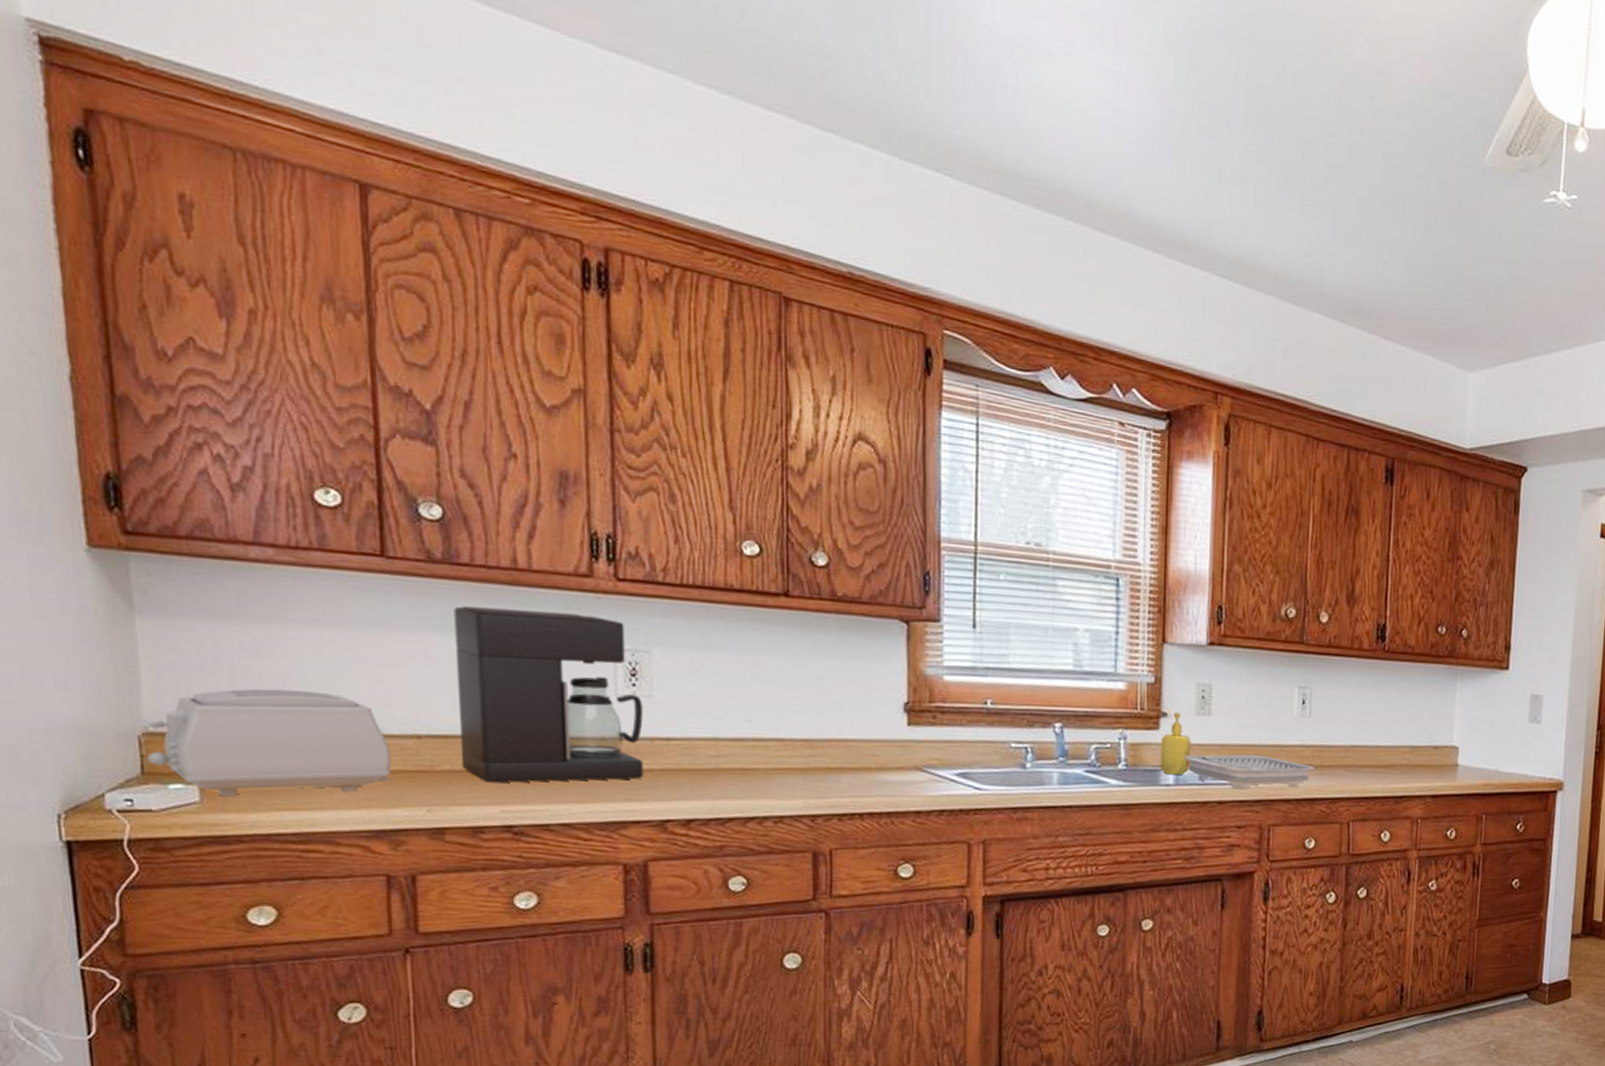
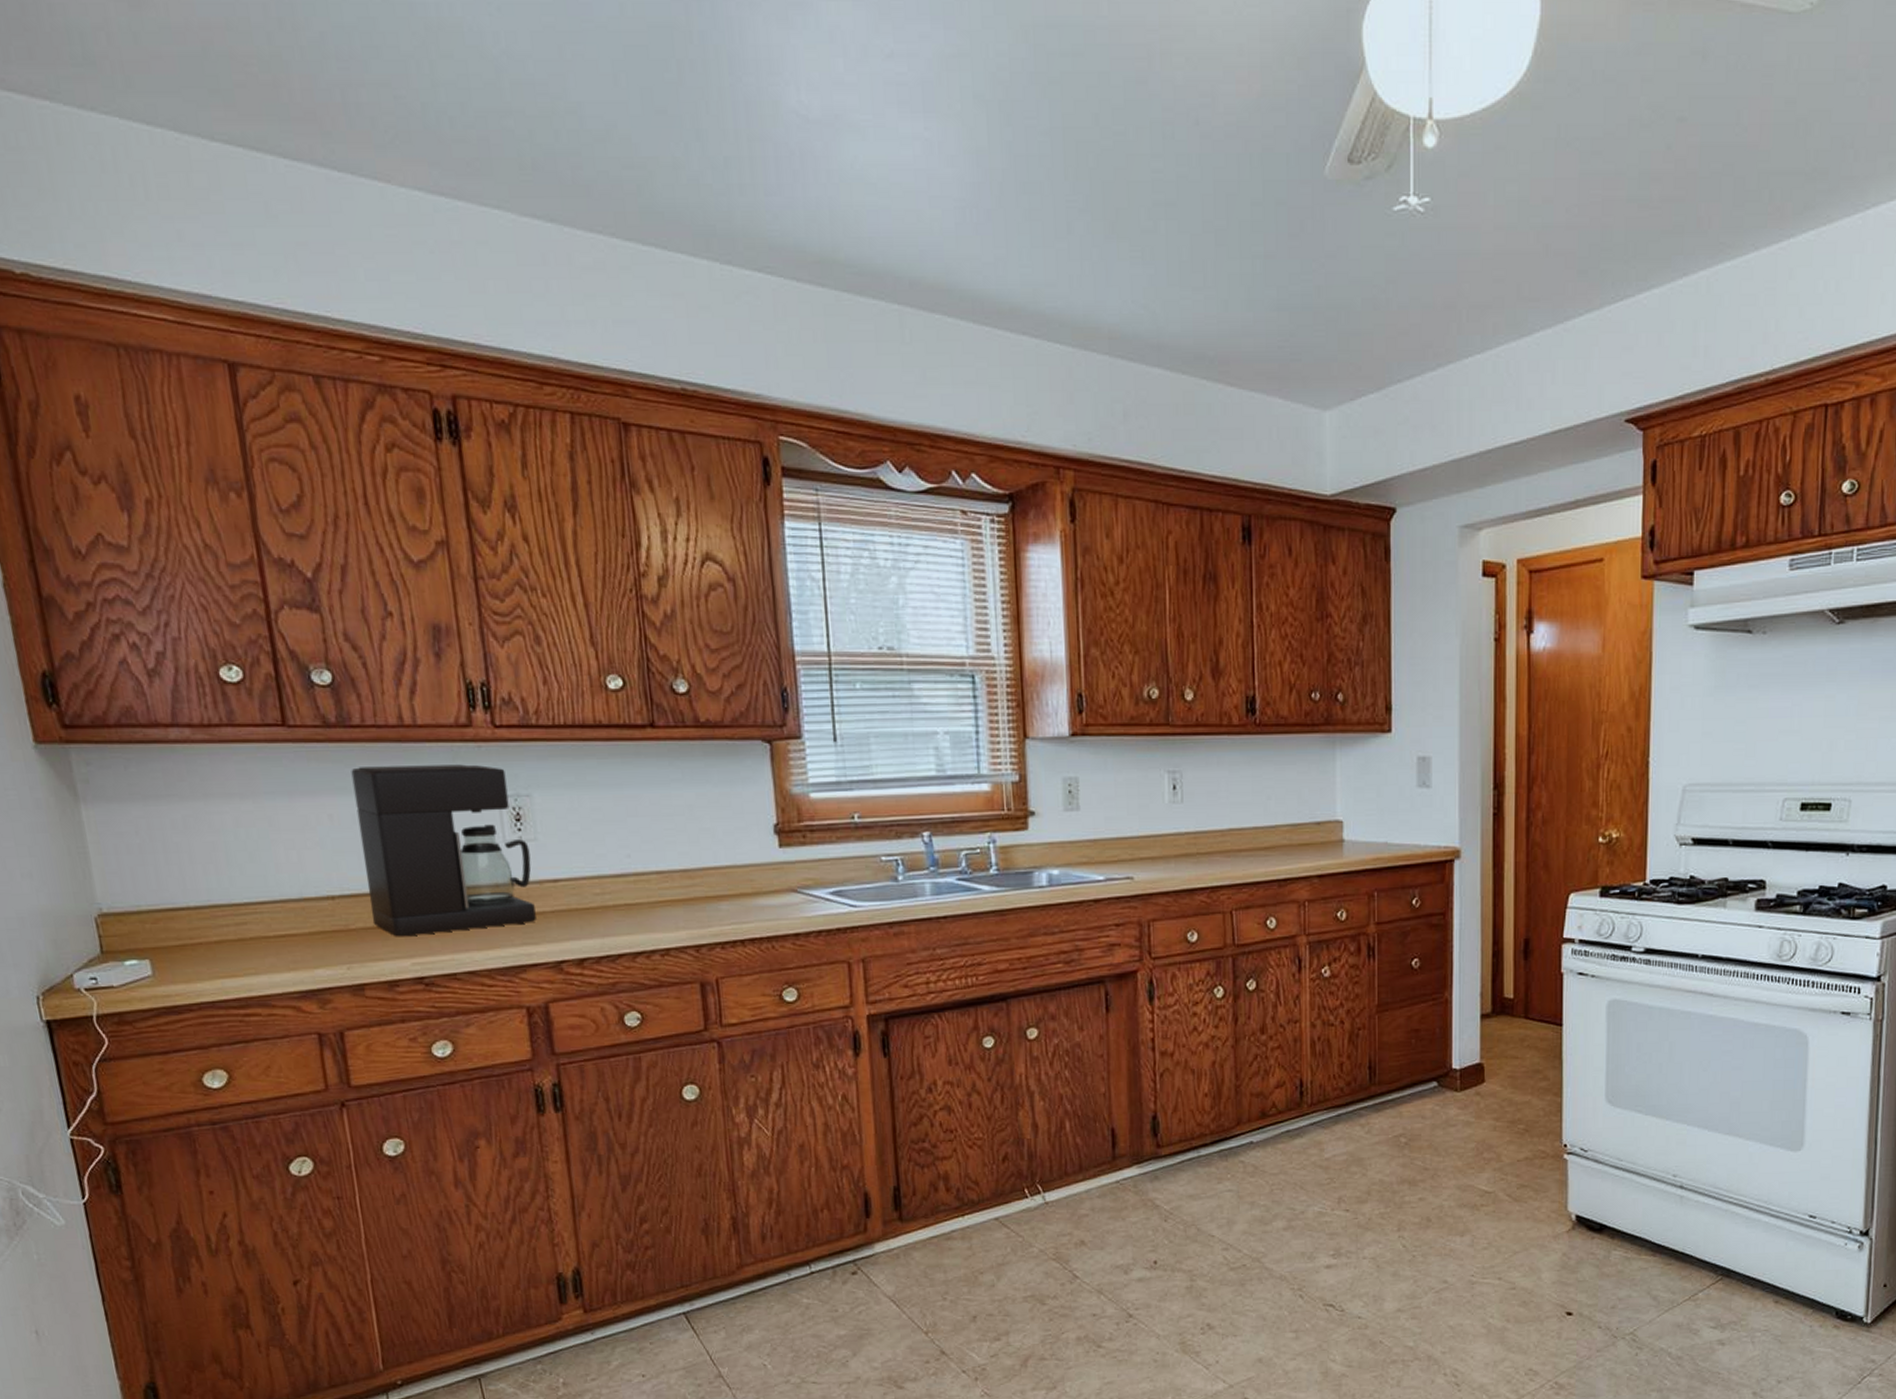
toaster: present [147,688,392,797] -> none [100,862,312,969]
soap dispenser: present [1160,712,1192,775] -> none [1031,809,1063,875]
dish rack: present [1184,754,1314,790] -> none [1056,848,1191,886]

